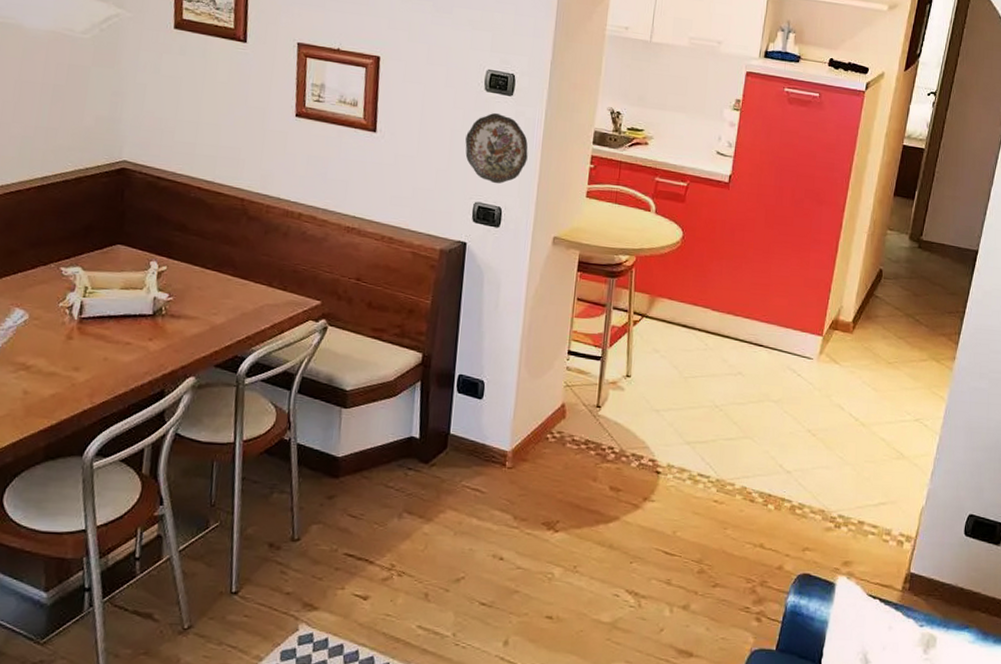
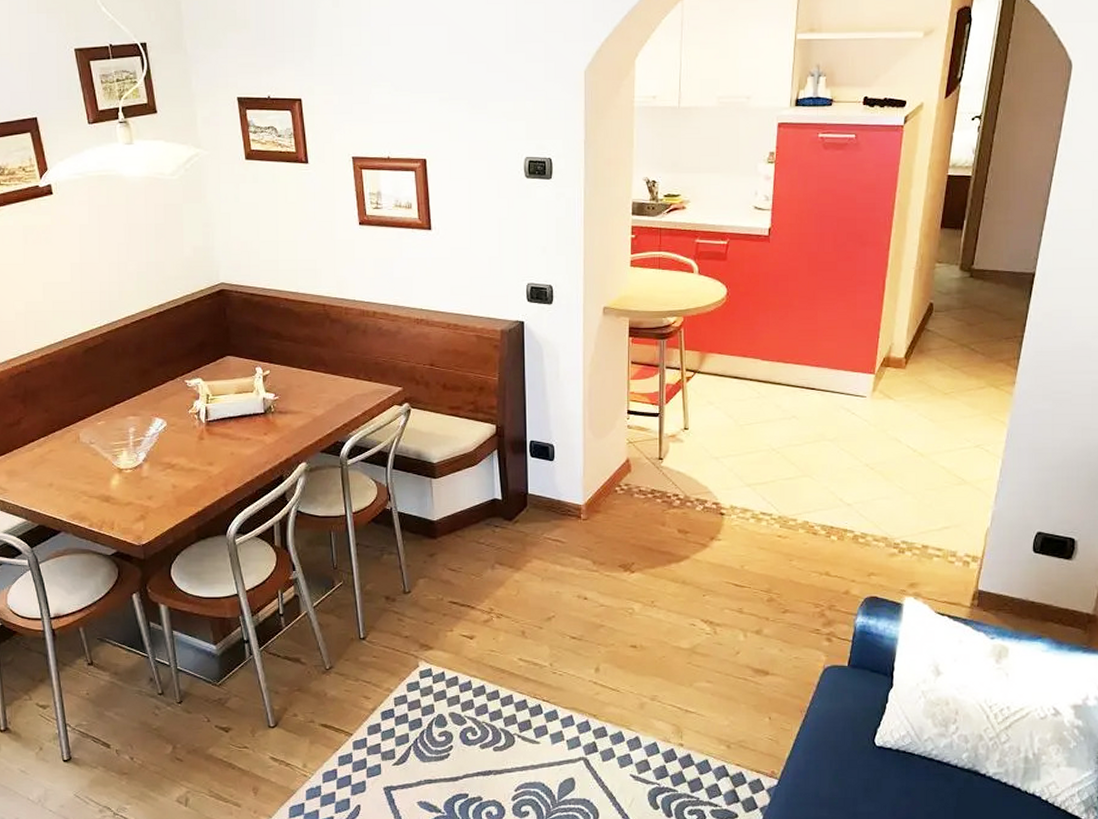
decorative plate: present [465,113,528,184] -> none [512,198,572,264]

